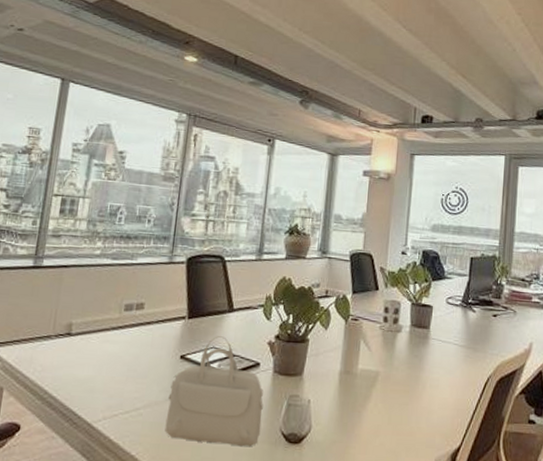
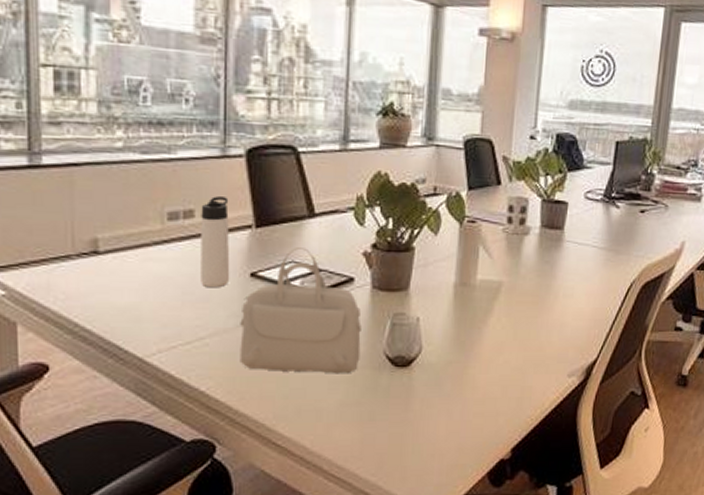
thermos bottle: none [142,293,171,367] -> present [201,196,230,288]

